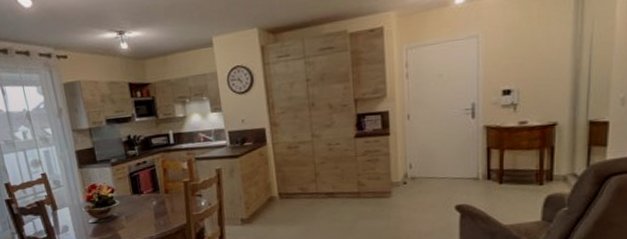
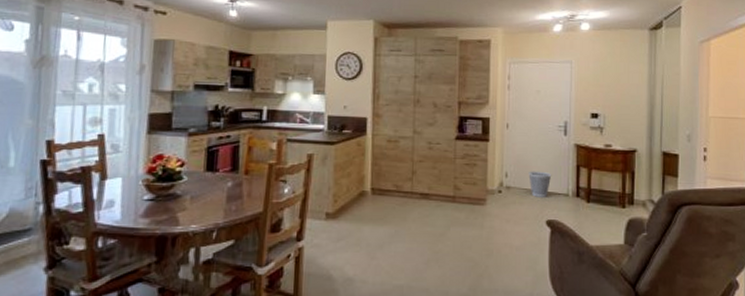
wastebasket: none [434,158,460,184] -> present [528,171,552,197]

